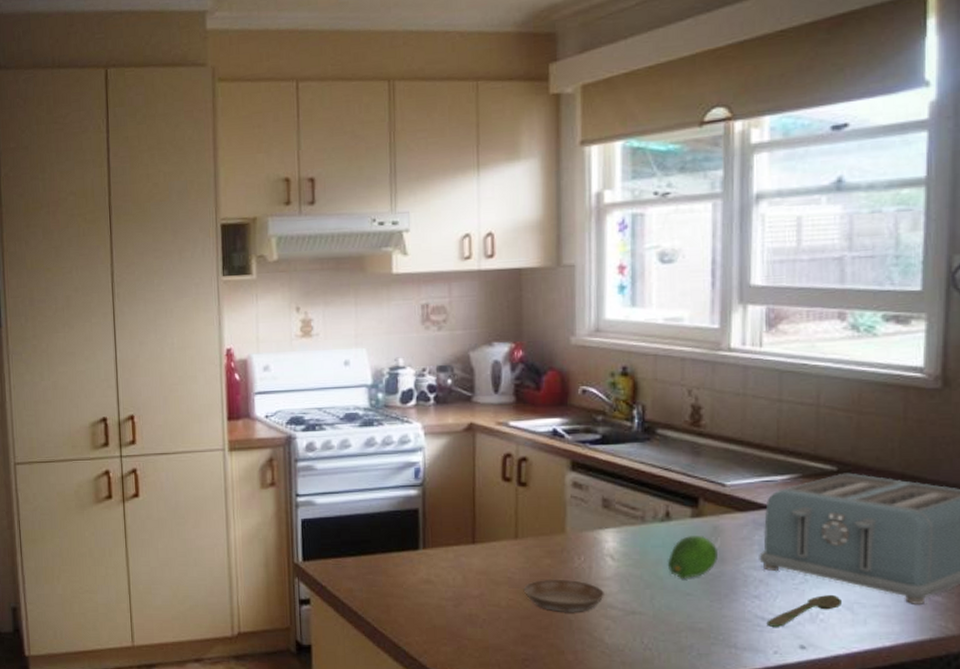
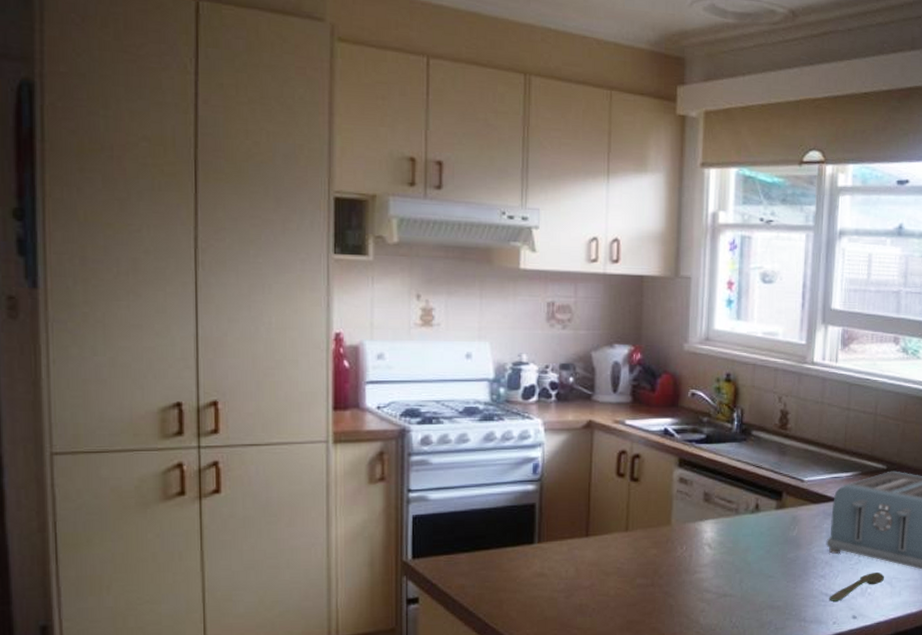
saucer: present [523,579,606,613] -> none [631,567,703,599]
fruit: present [667,535,719,578] -> none [754,524,796,563]

